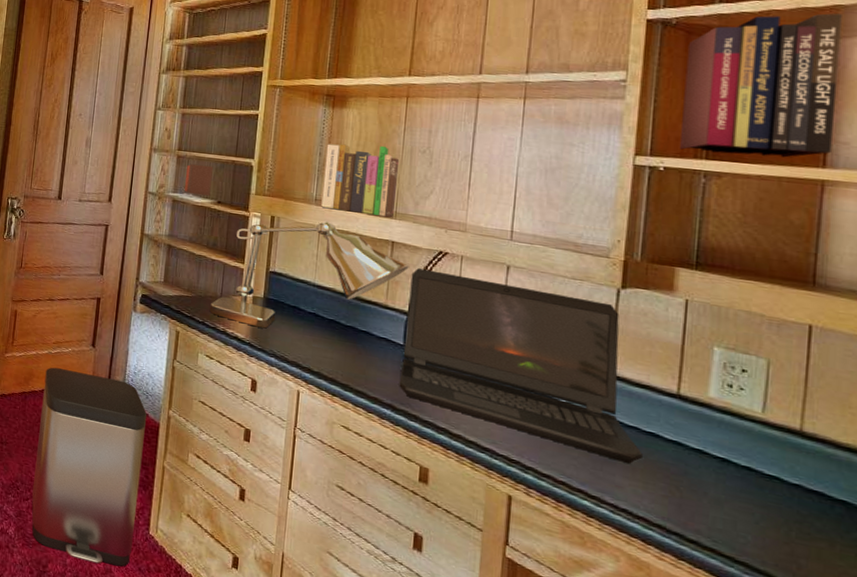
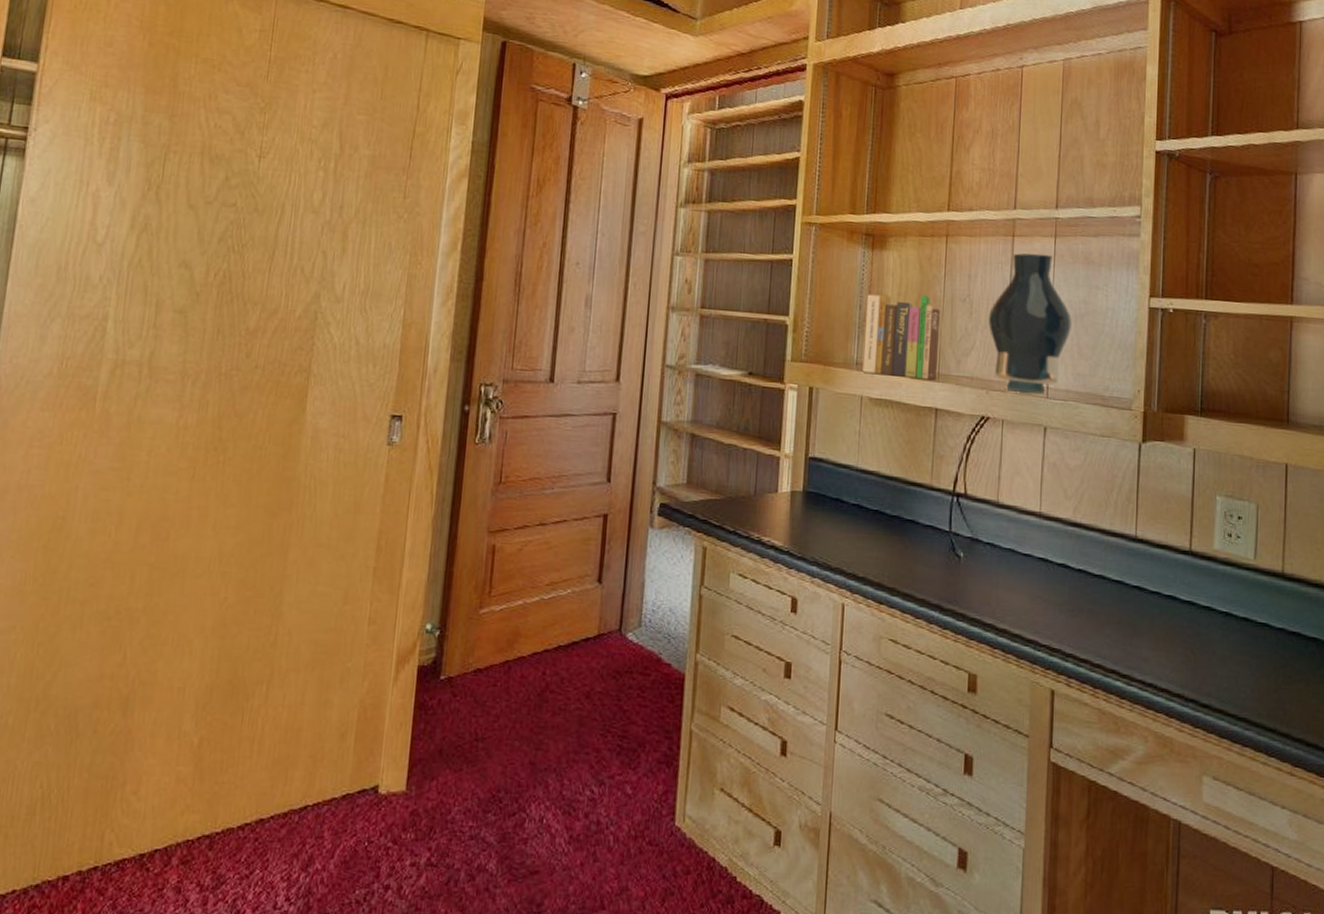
pedal bin: present [32,367,147,567] -> none [520,619,669,884]
books: present [184,163,213,196] -> none [708,325,743,367]
desk lamp: present [209,222,409,329] -> none [741,390,953,531]
laptop computer: present [399,268,643,465] -> none [946,438,1164,634]
vase: none [449,112,541,236] -> present [988,253,1072,394]
books: present [680,13,842,158] -> none [1185,149,1300,295]

